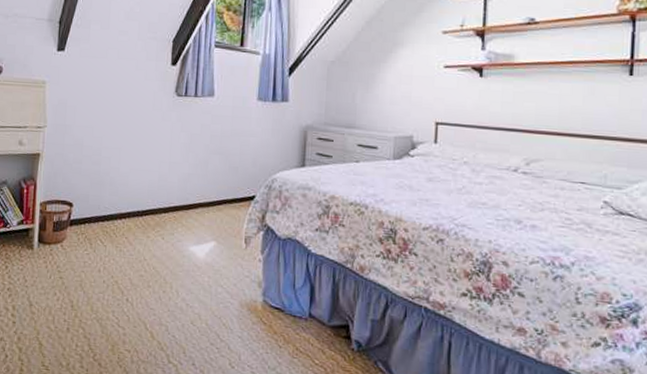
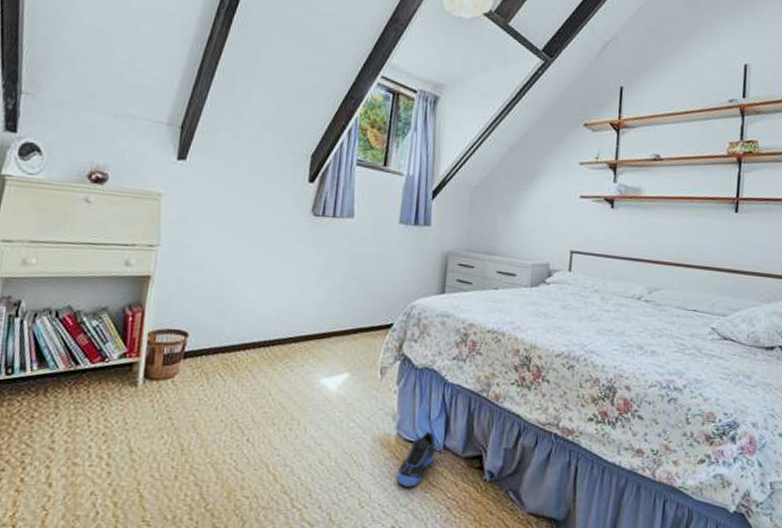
sneaker: none [264,300,301,351] -> present [396,432,436,487]

